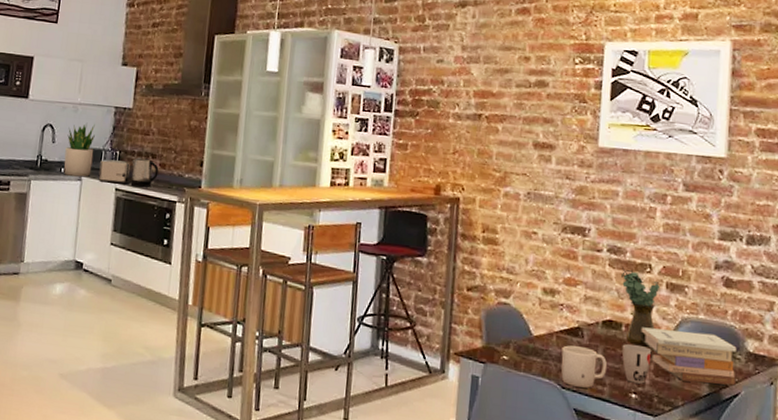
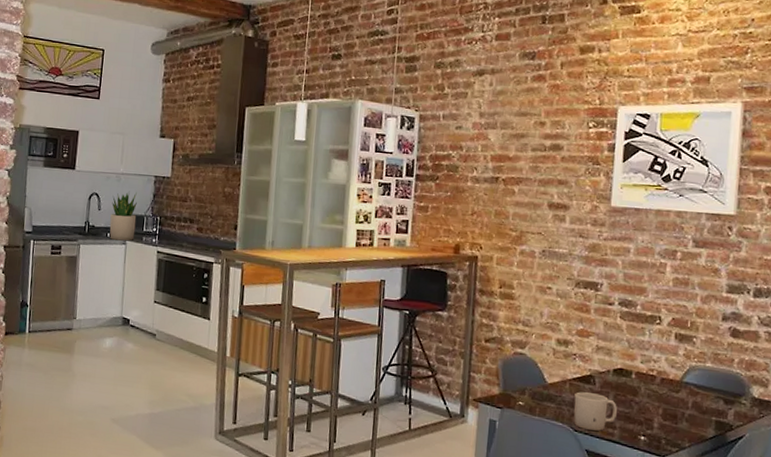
toaster: present [98,159,134,185] -> none [141,224,174,248]
kettle: present [130,157,159,188] -> none [171,222,197,251]
vase: present [621,267,660,356] -> none [632,319,669,401]
cup: present [621,344,652,384] -> none [631,390,661,427]
books: present [641,327,737,386] -> none [650,374,742,429]

